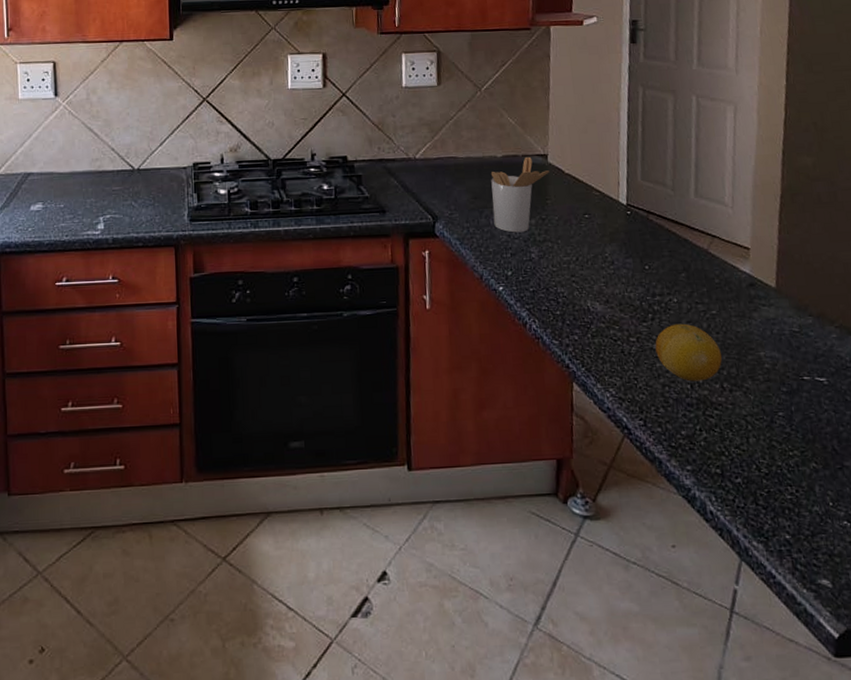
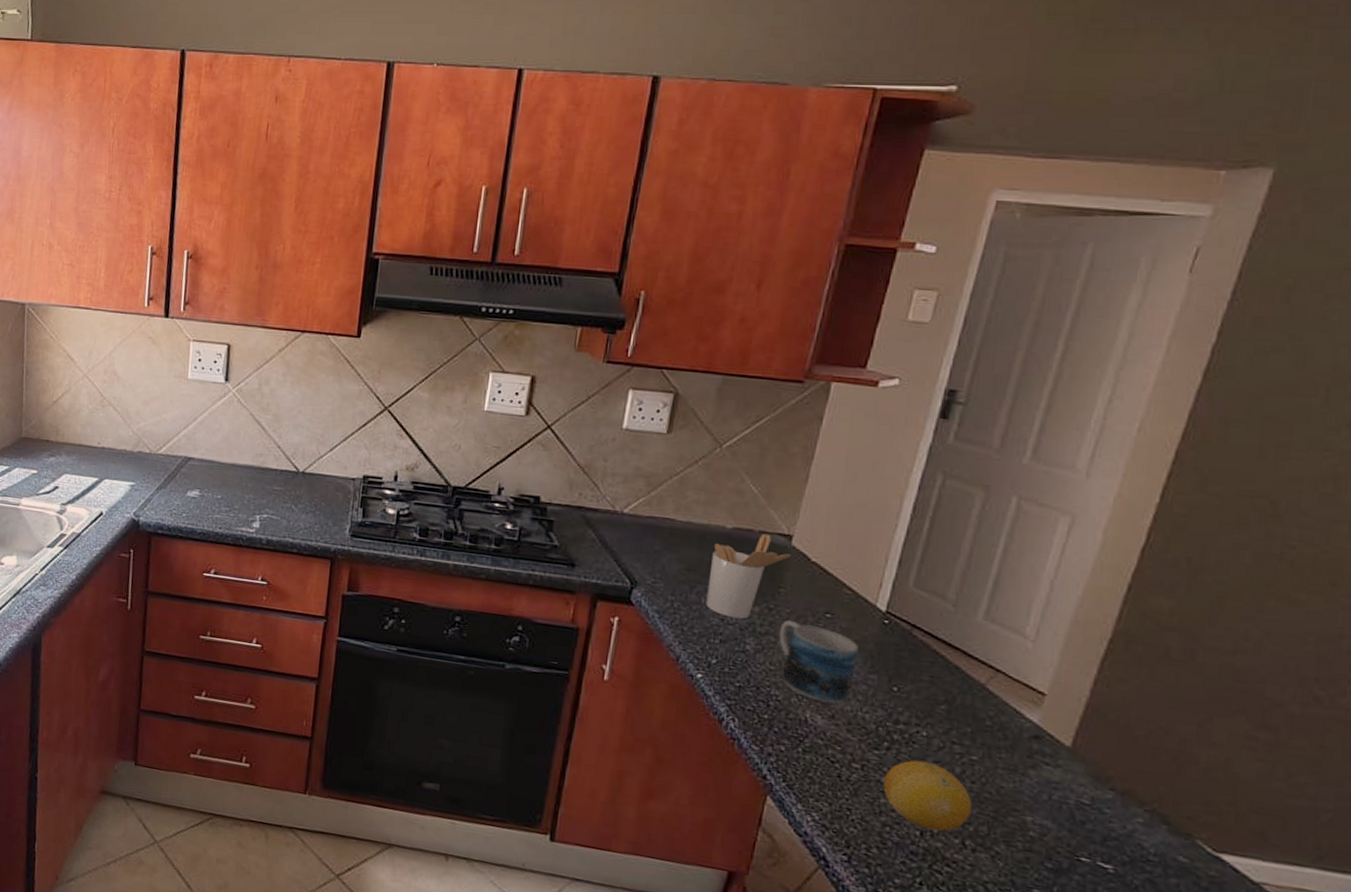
mug: none [553,225,615,291] -> present [779,620,858,704]

